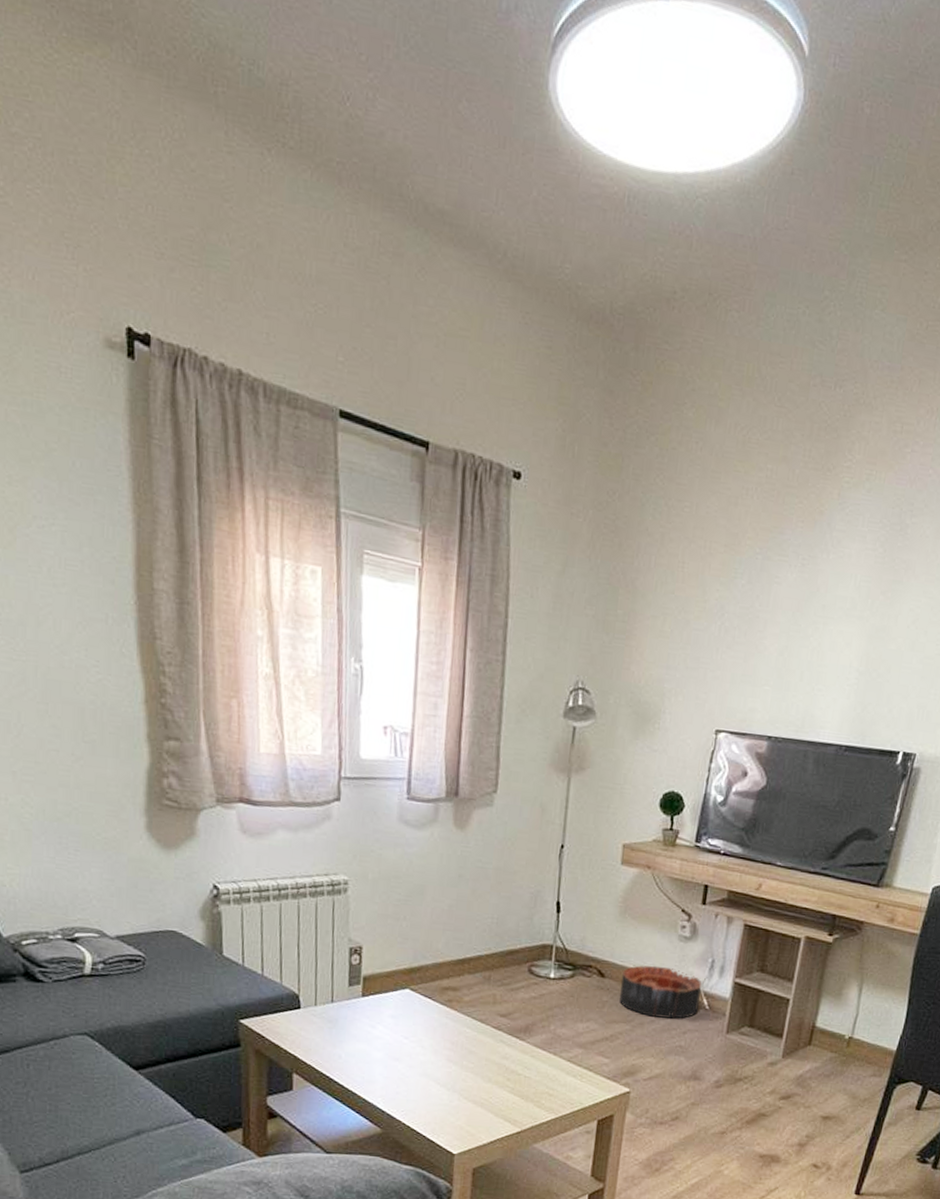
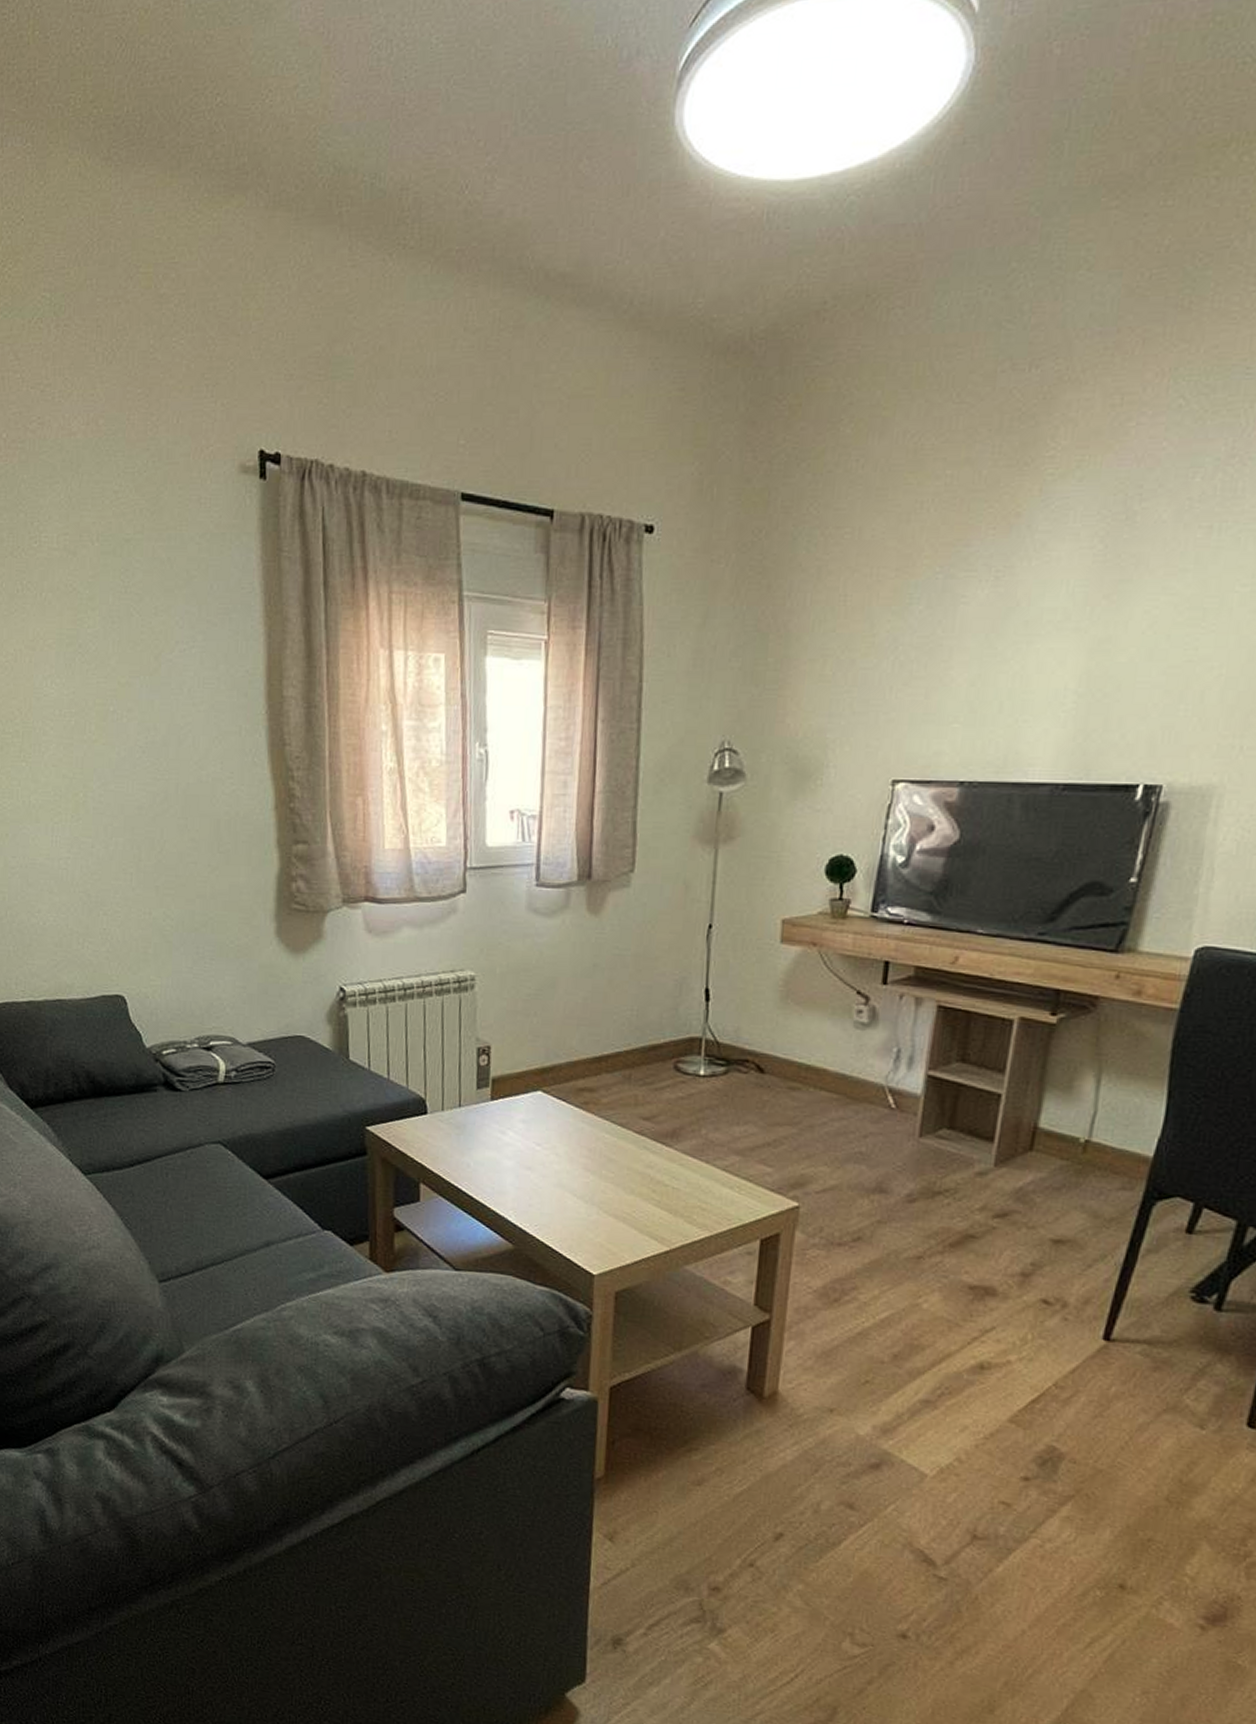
basket: present [619,965,703,1020] -> none [782,1058,886,1121]

